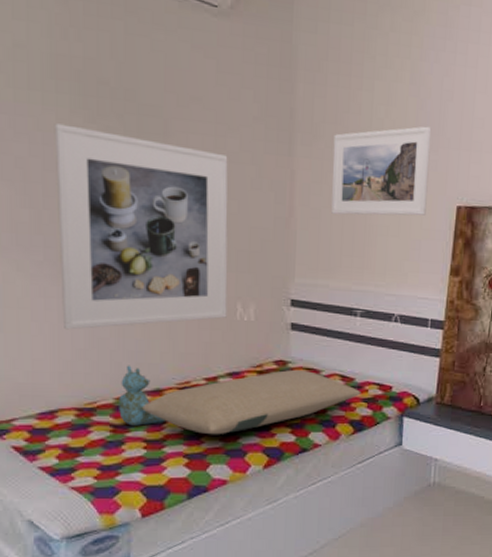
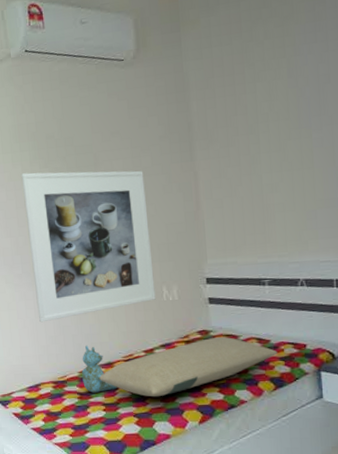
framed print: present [331,126,432,216] -> none [226,109,318,201]

